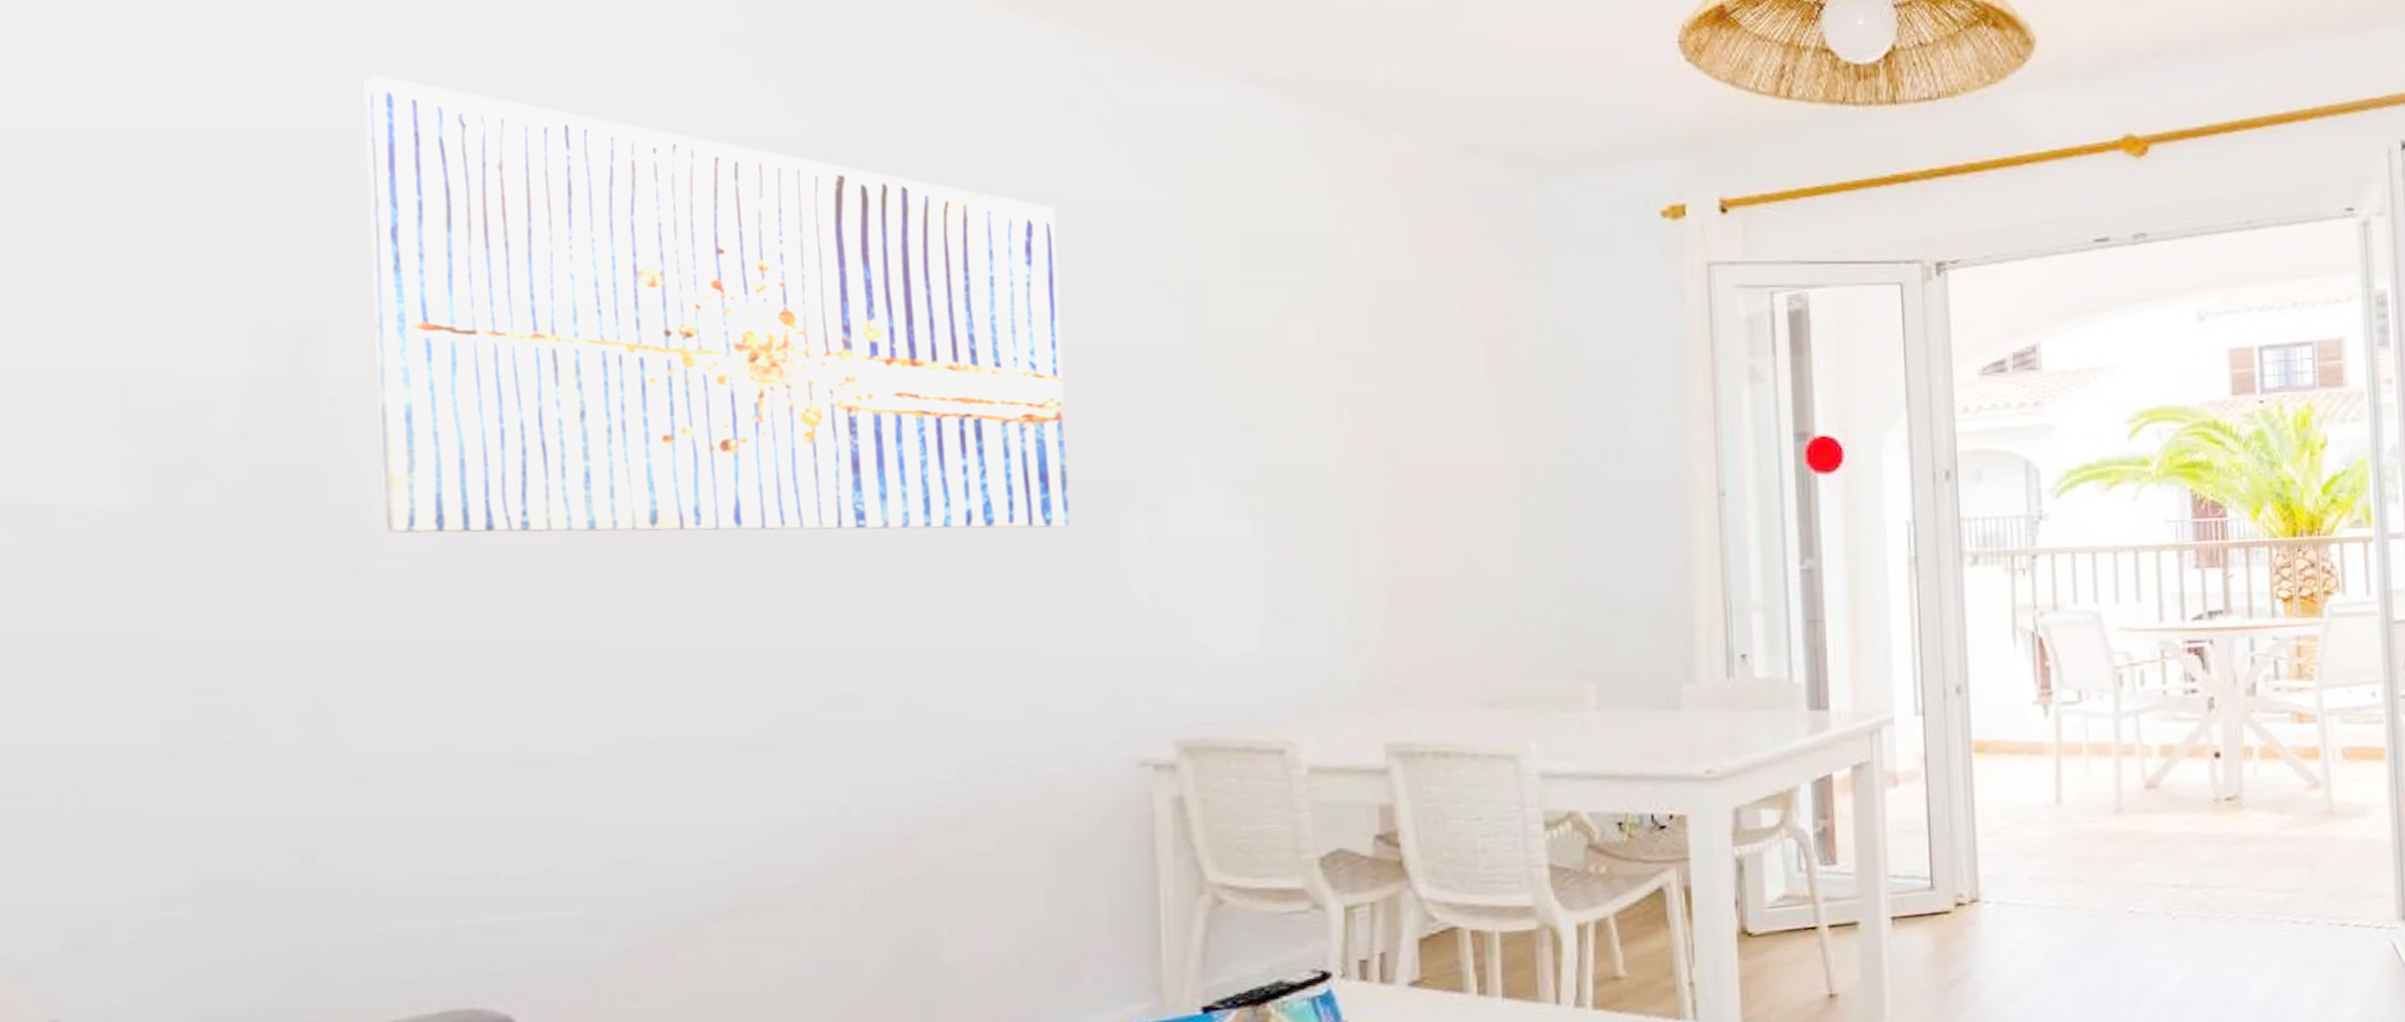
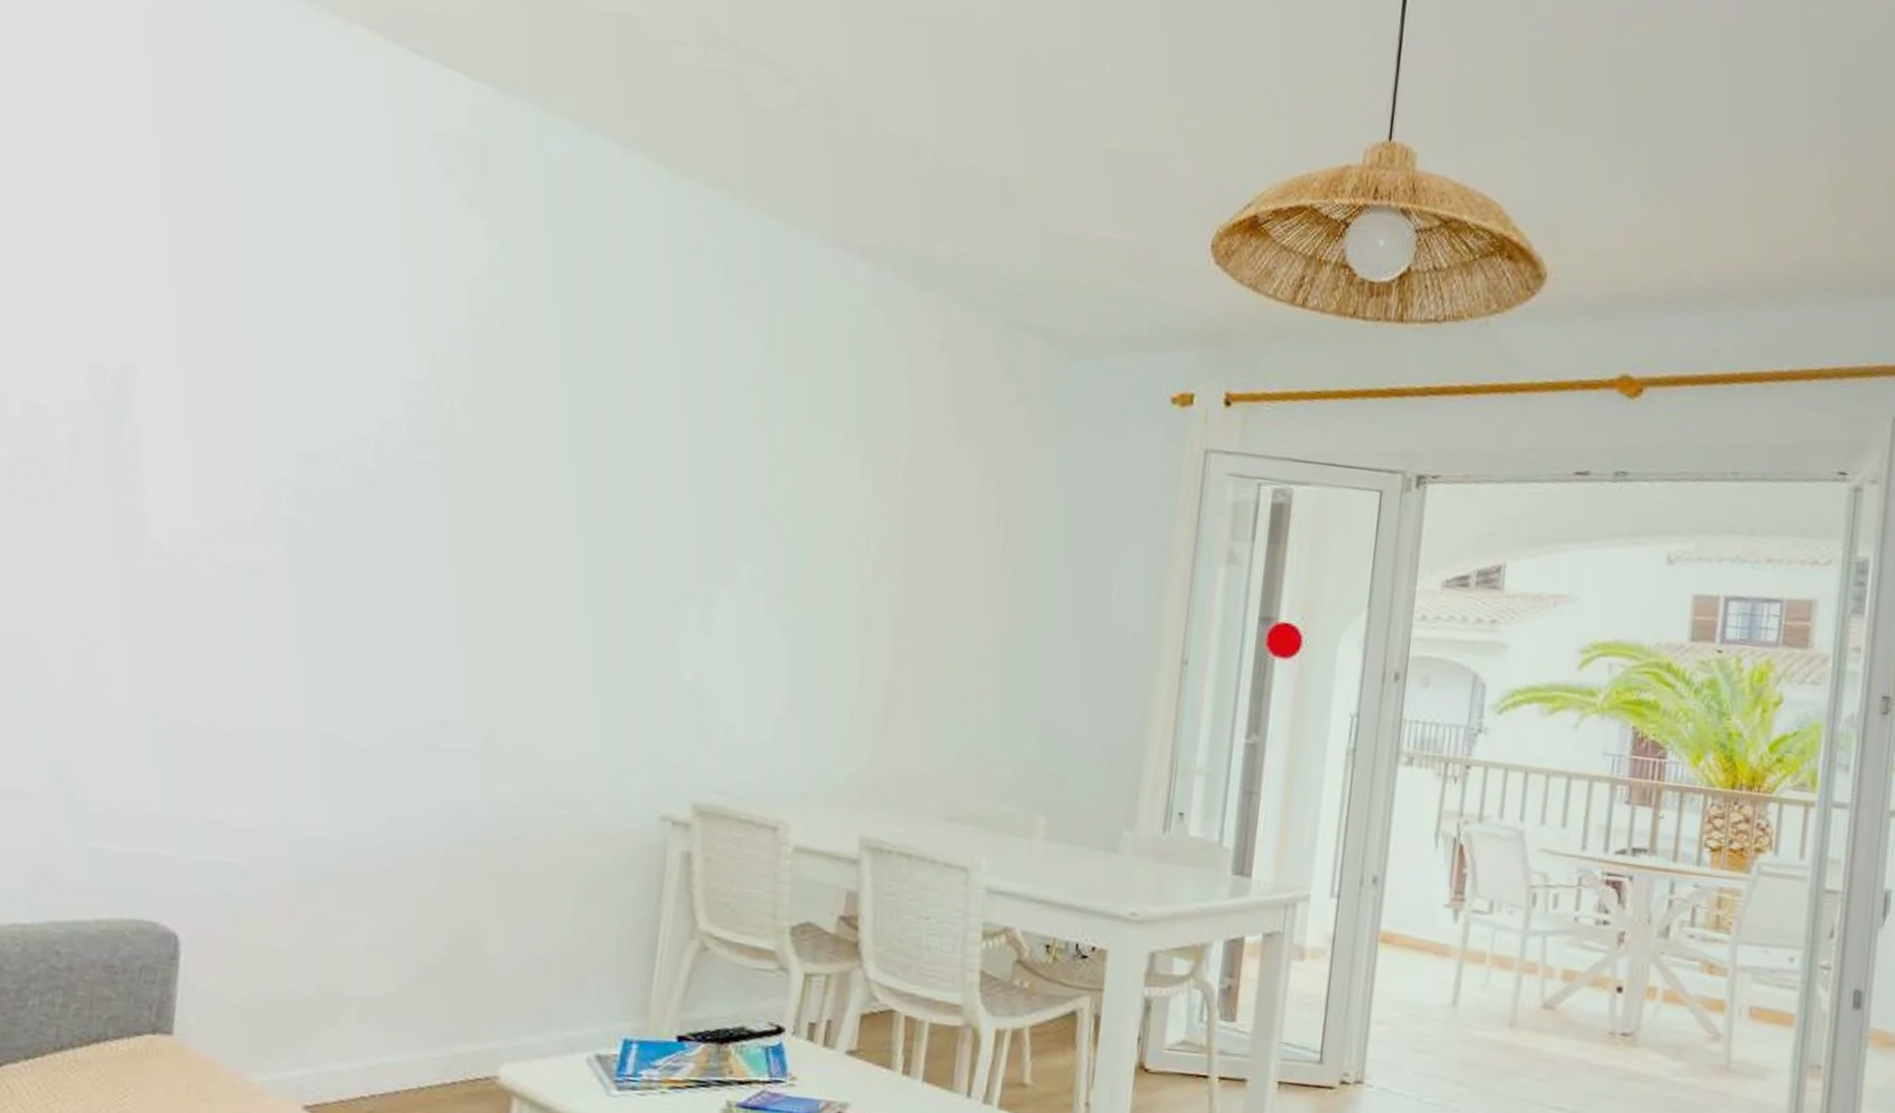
wall art: present [364,75,1070,533] -> none [152,177,671,608]

